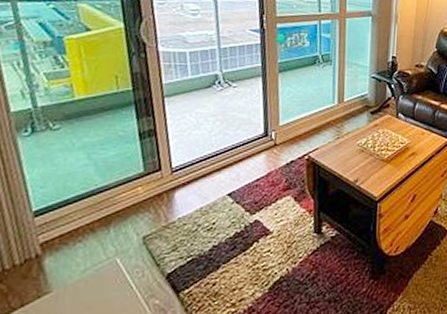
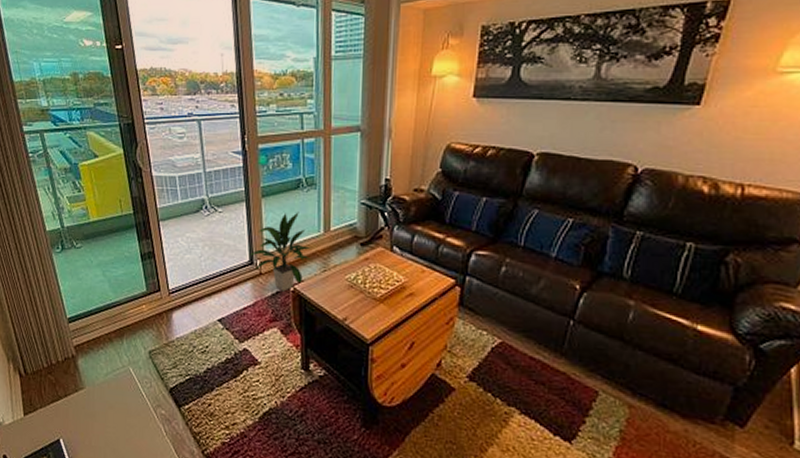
indoor plant: none [264,85,326,160] -> present [249,212,311,292]

